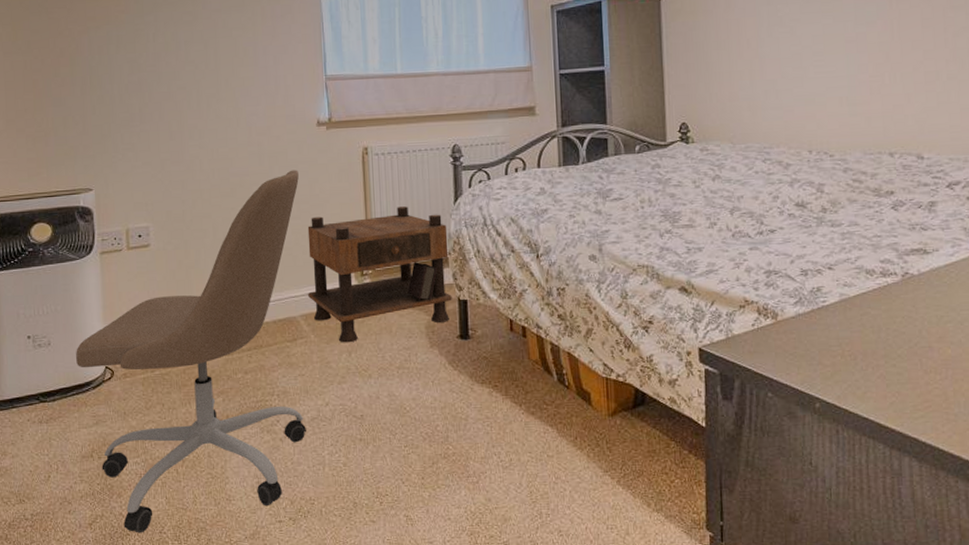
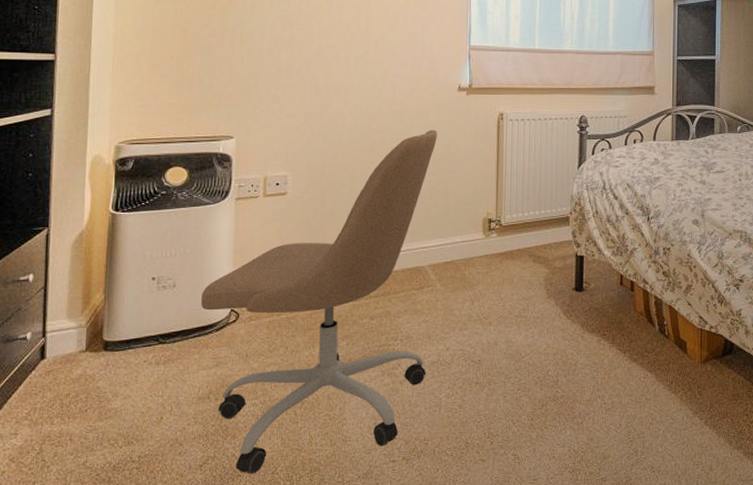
nightstand: present [307,206,452,343] -> none [437,169,570,292]

